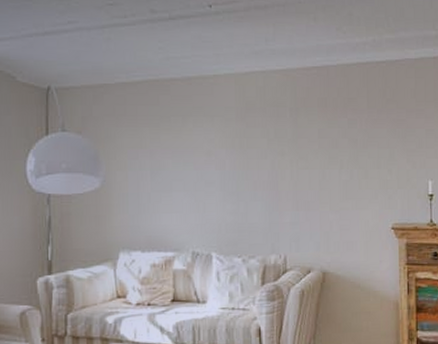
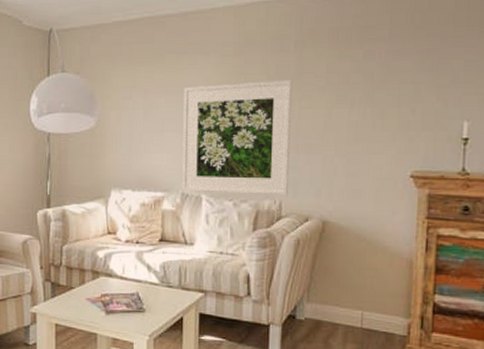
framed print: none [191,144,292,251] -> present [182,80,293,196]

